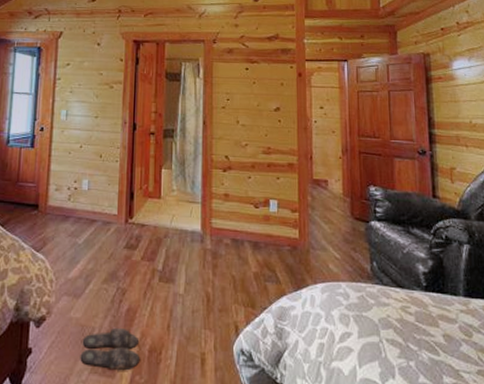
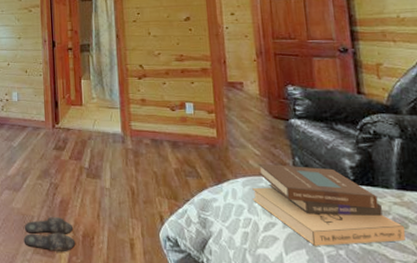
books: none [330,268,470,357] -> present [252,163,406,246]

